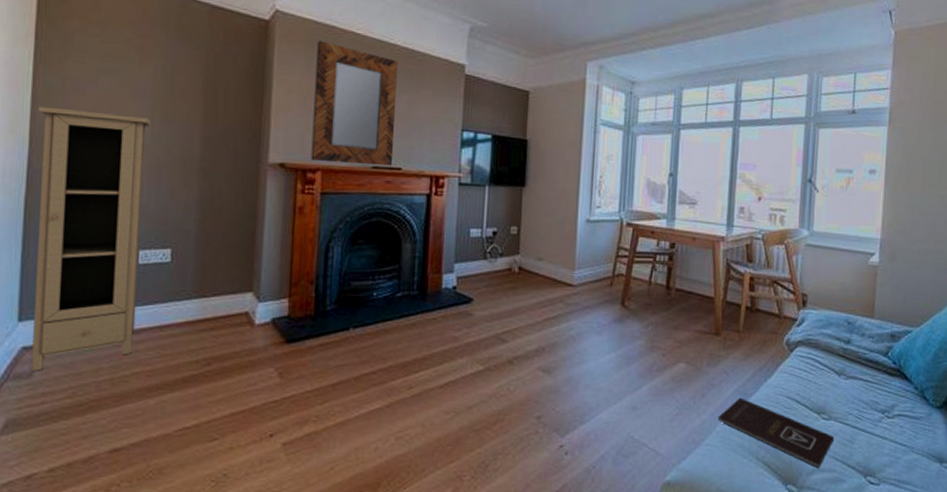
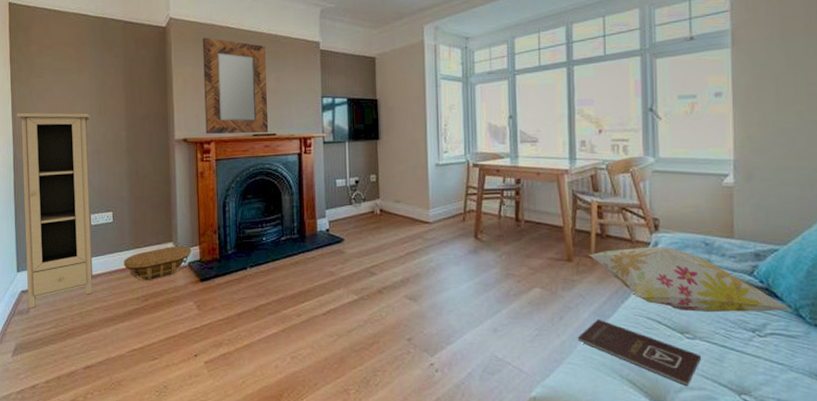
basket: none [180,296,278,340] -> present [123,245,192,281]
decorative pillow: none [736,323,917,393] -> present [588,247,790,312]

